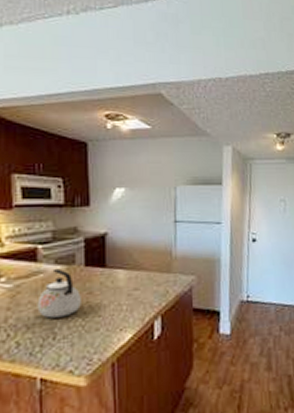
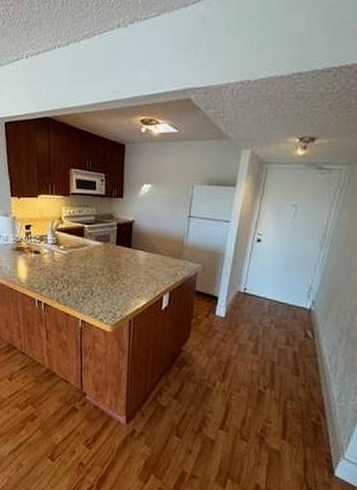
kettle: present [37,268,81,318] -> none [82,244,112,281]

